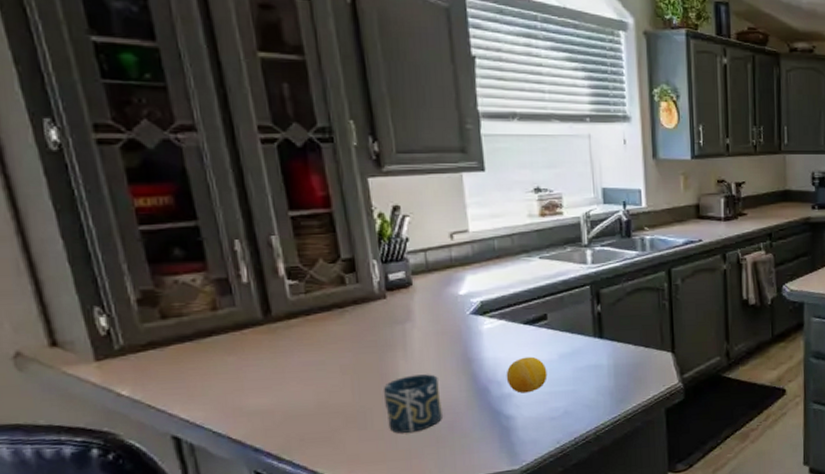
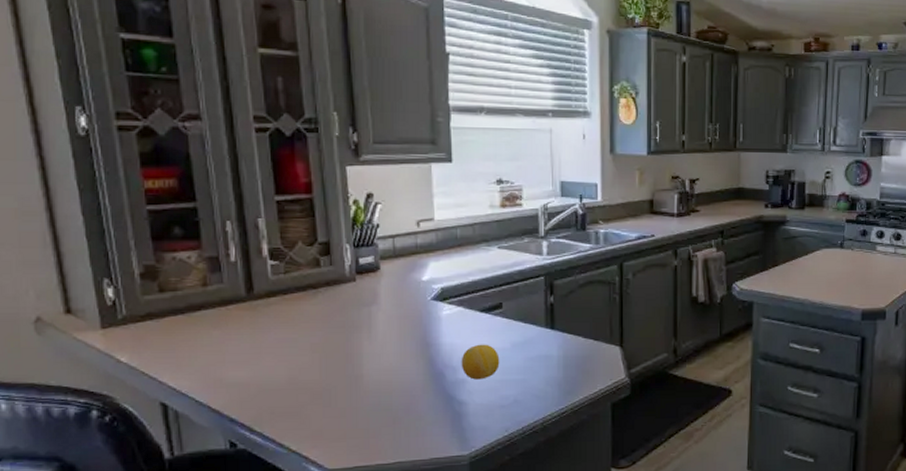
cup: present [383,374,442,433] -> none [347,356,400,412]

